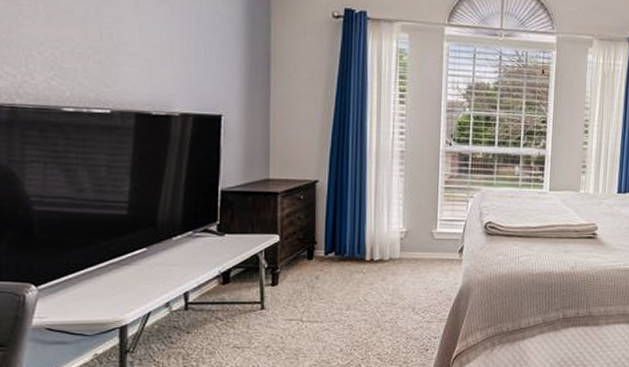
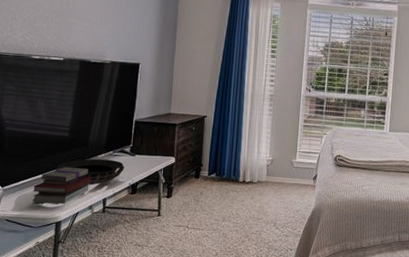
books: none [81,254,165,305] -> present [32,166,91,206]
decorative bowl: none [111,242,210,277] -> present [54,158,124,185]

